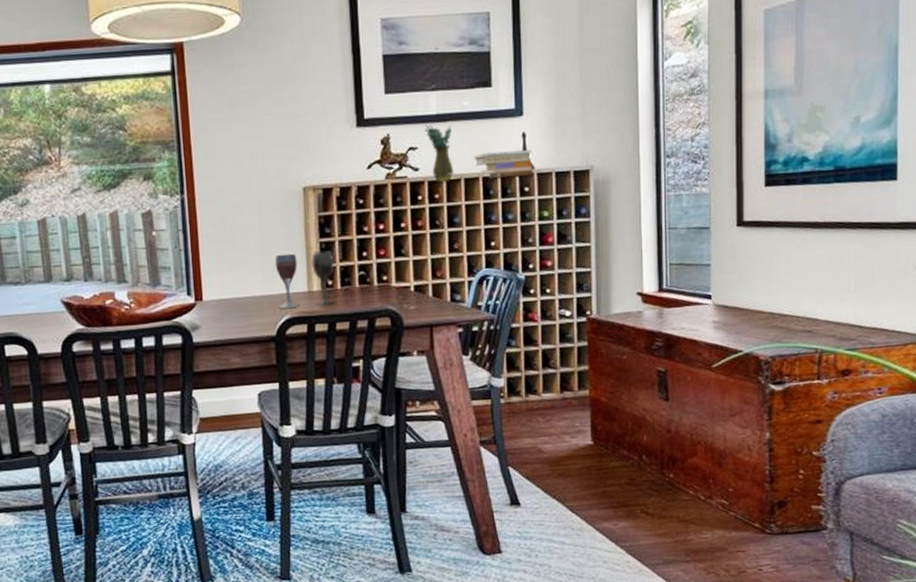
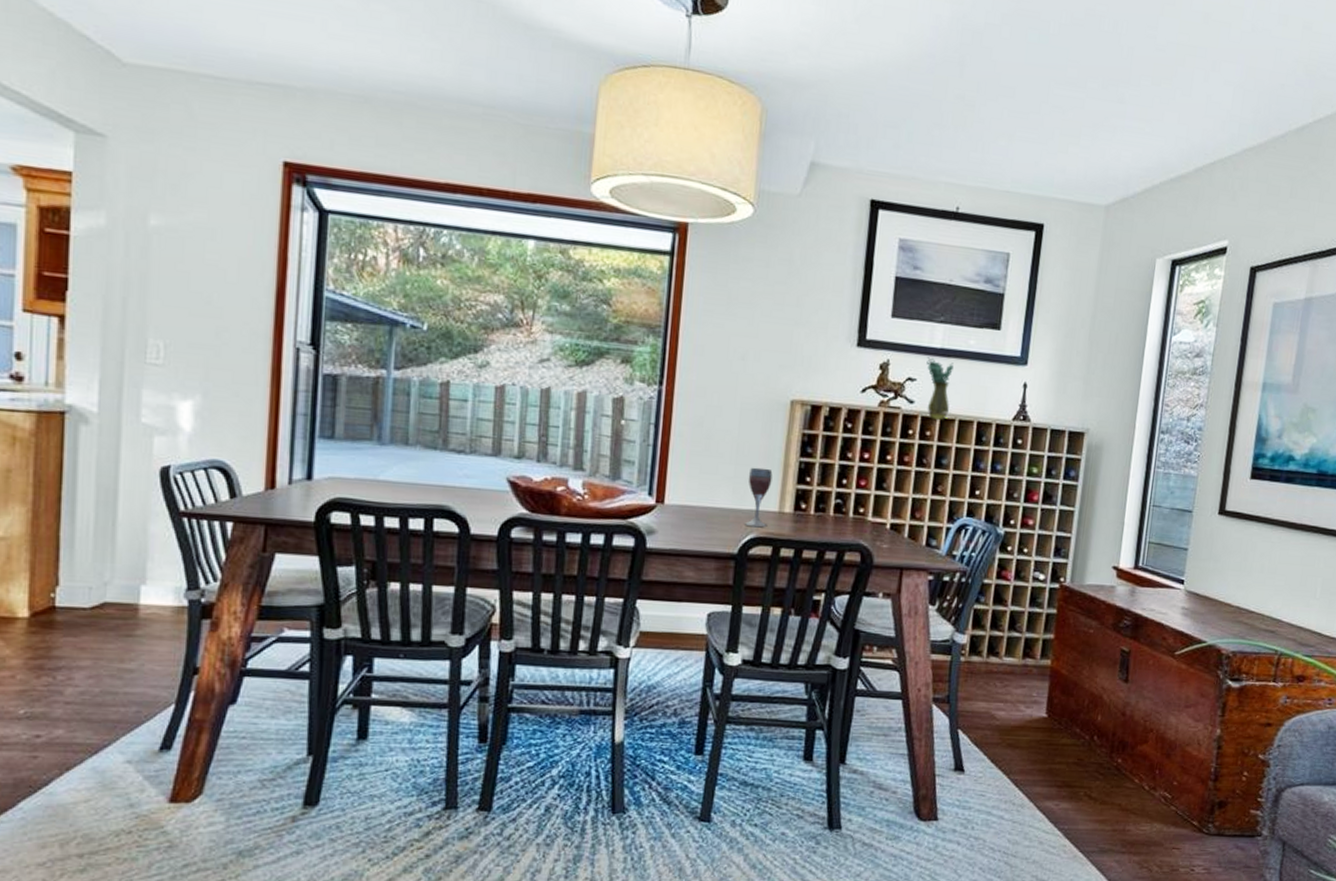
wine glass: present [310,250,335,306] -> none [784,470,812,530]
books: present [473,150,534,180] -> none [971,397,1031,429]

